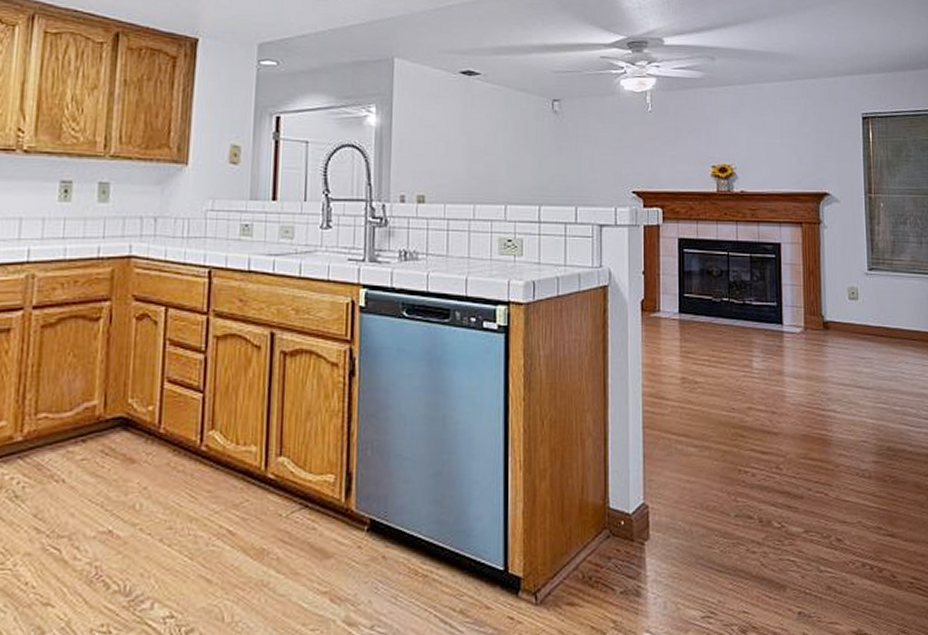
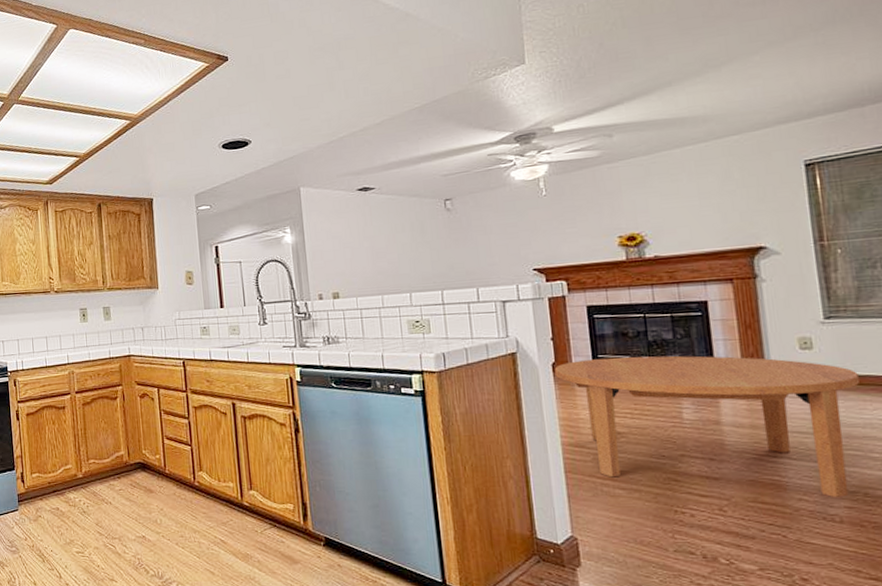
dining table: none [643,297,889,453] -> present [554,355,859,498]

